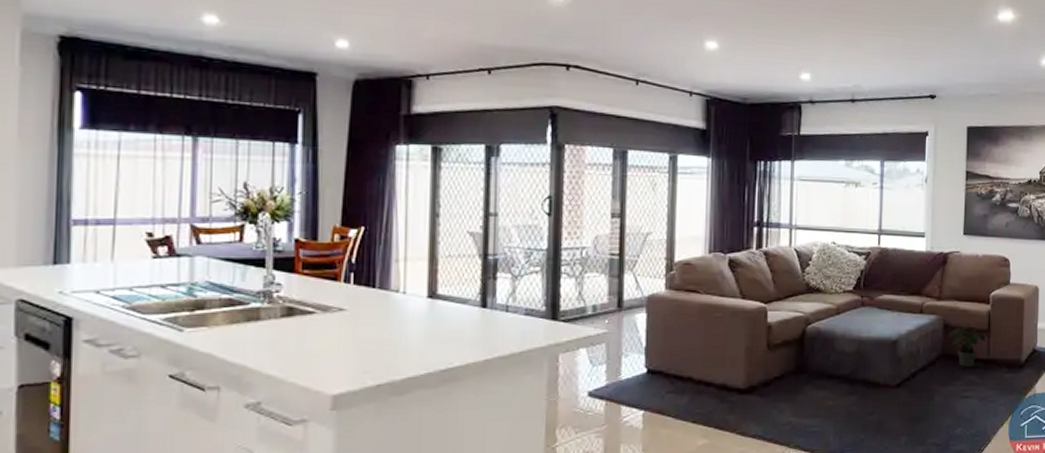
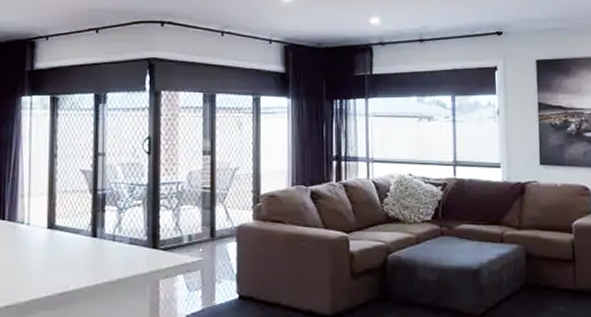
potted plant: present [949,325,990,367] -> none [532,254,575,297]

